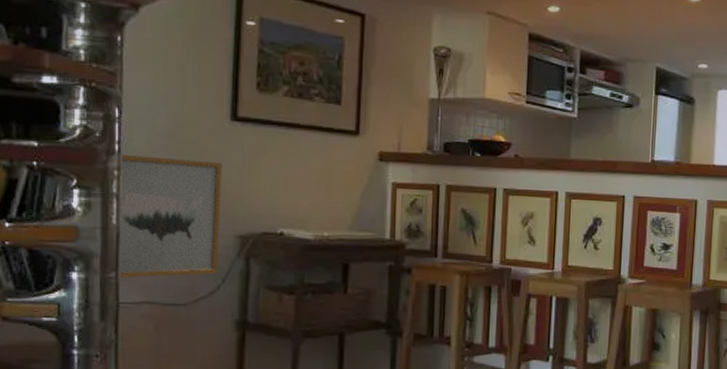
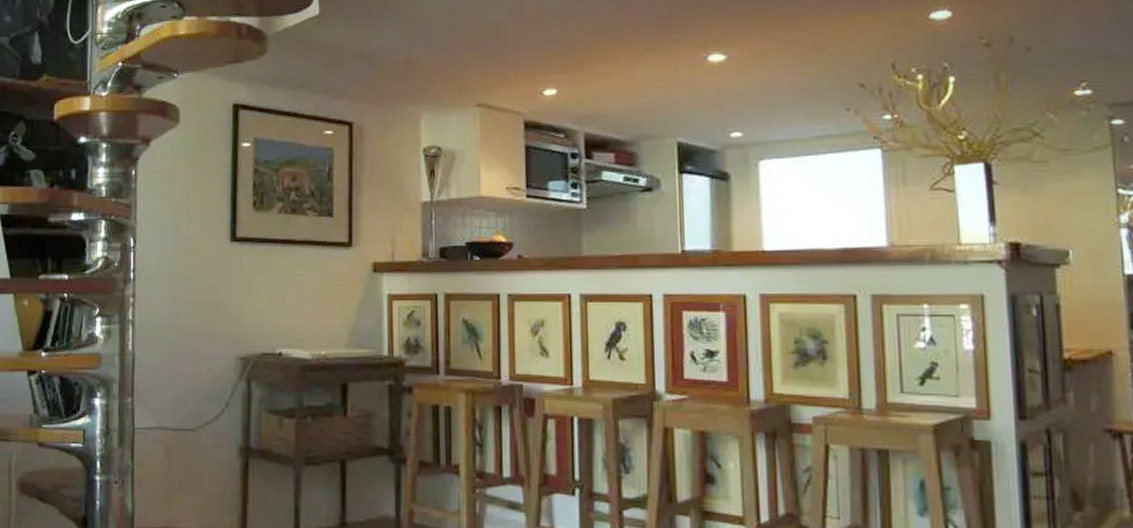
wall art: present [118,155,222,278] -> none [133,282,223,404]

